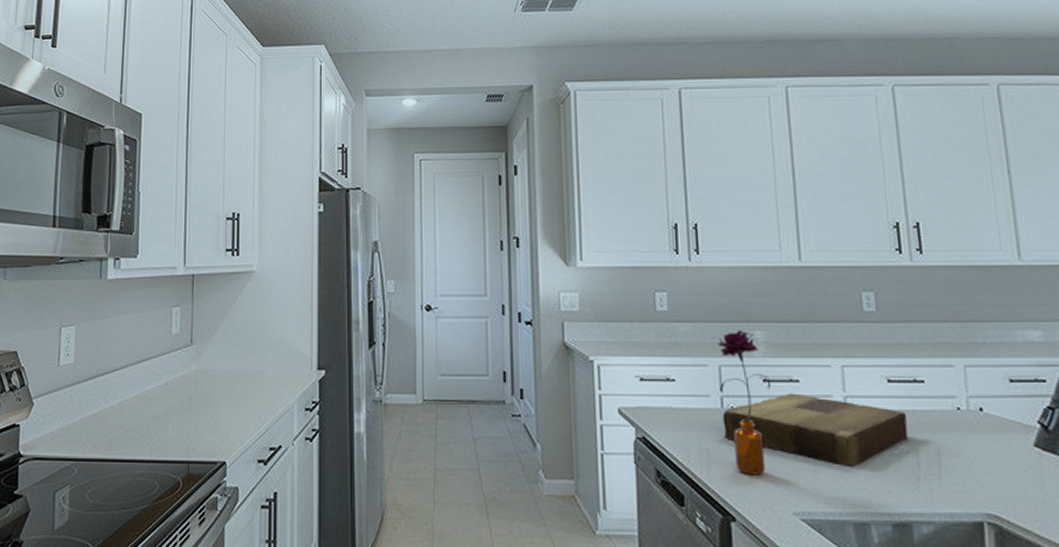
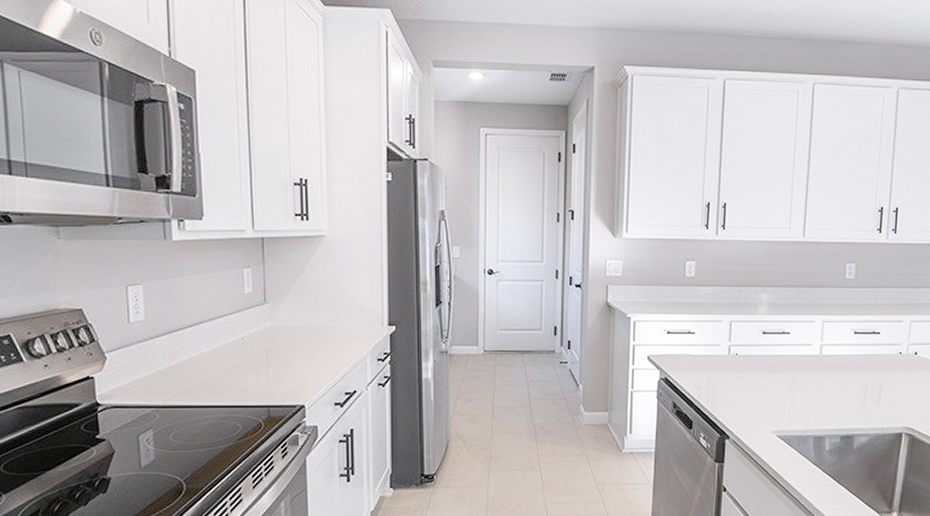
flower: present [717,330,772,476] -> none [728,293,769,405]
cutting board: present [722,393,908,466] -> none [728,342,863,396]

